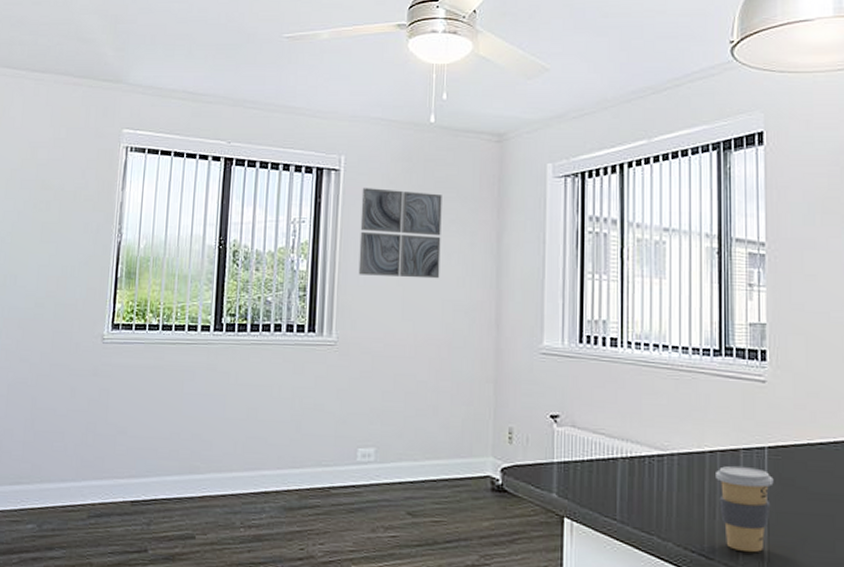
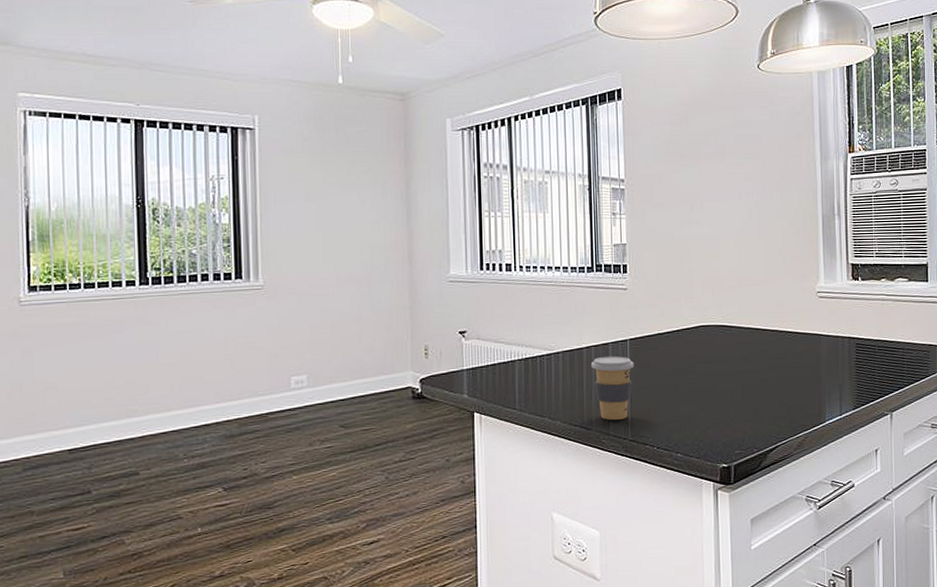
wall art: present [358,188,442,279] -> none [277,145,356,225]

